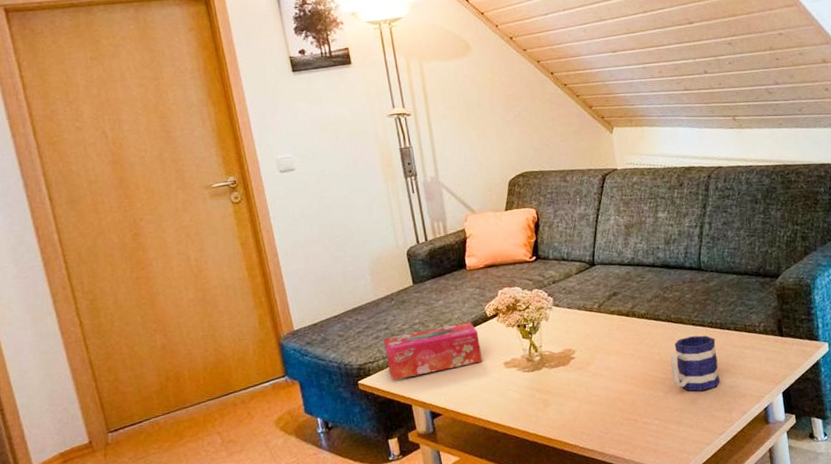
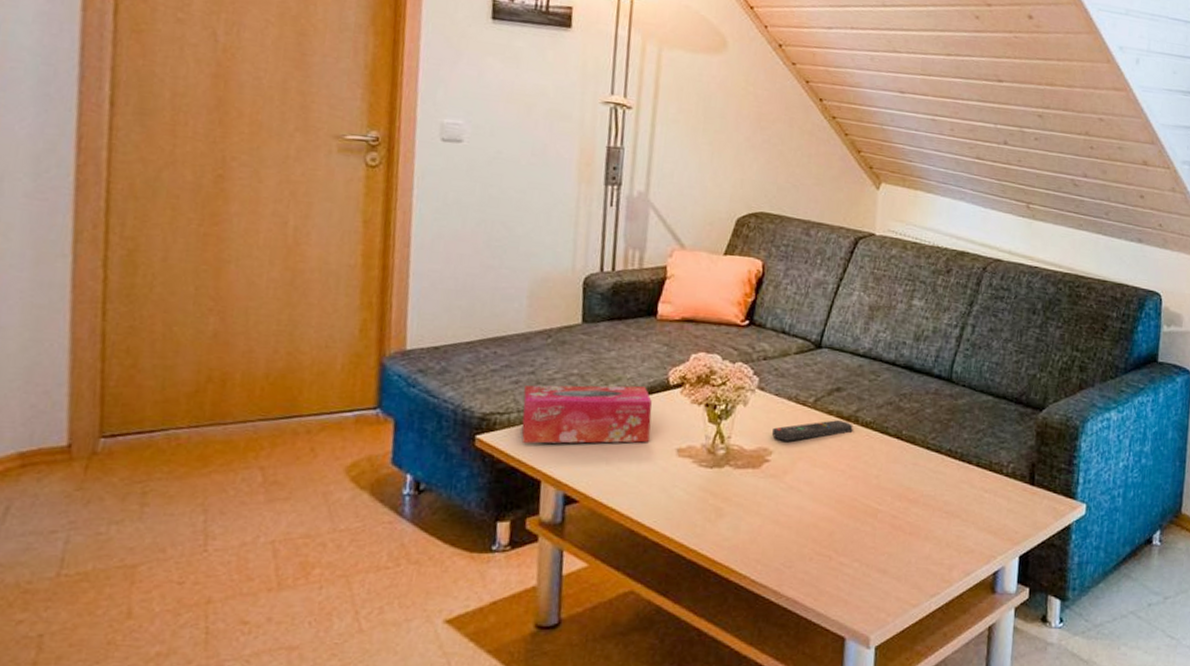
remote control: none [572,317,633,341] -> present [772,420,853,441]
mug: present [670,335,720,391] -> none [887,462,951,535]

